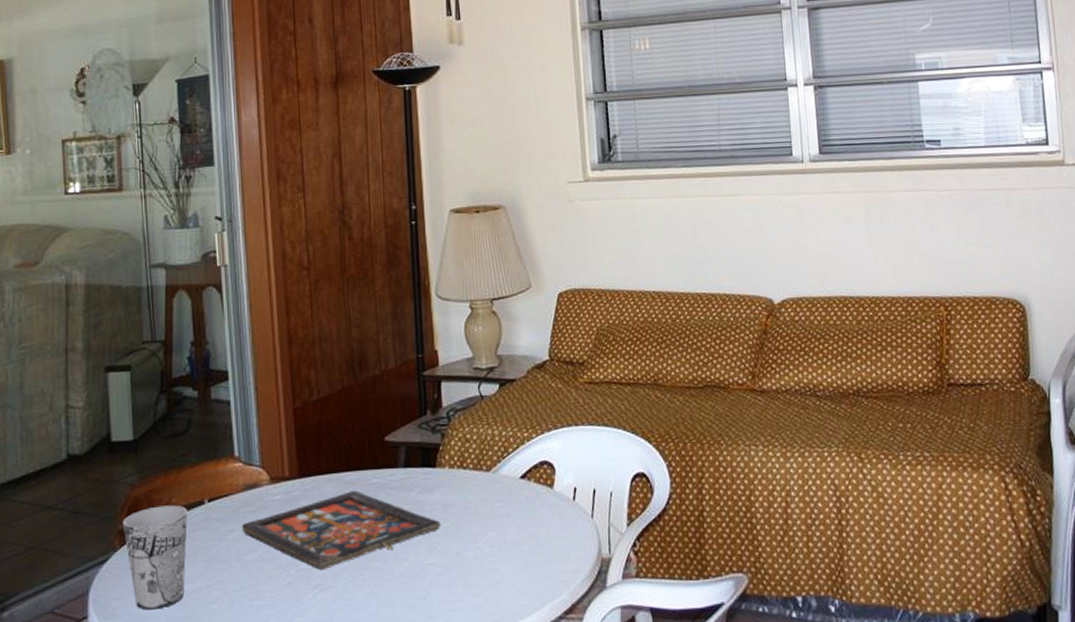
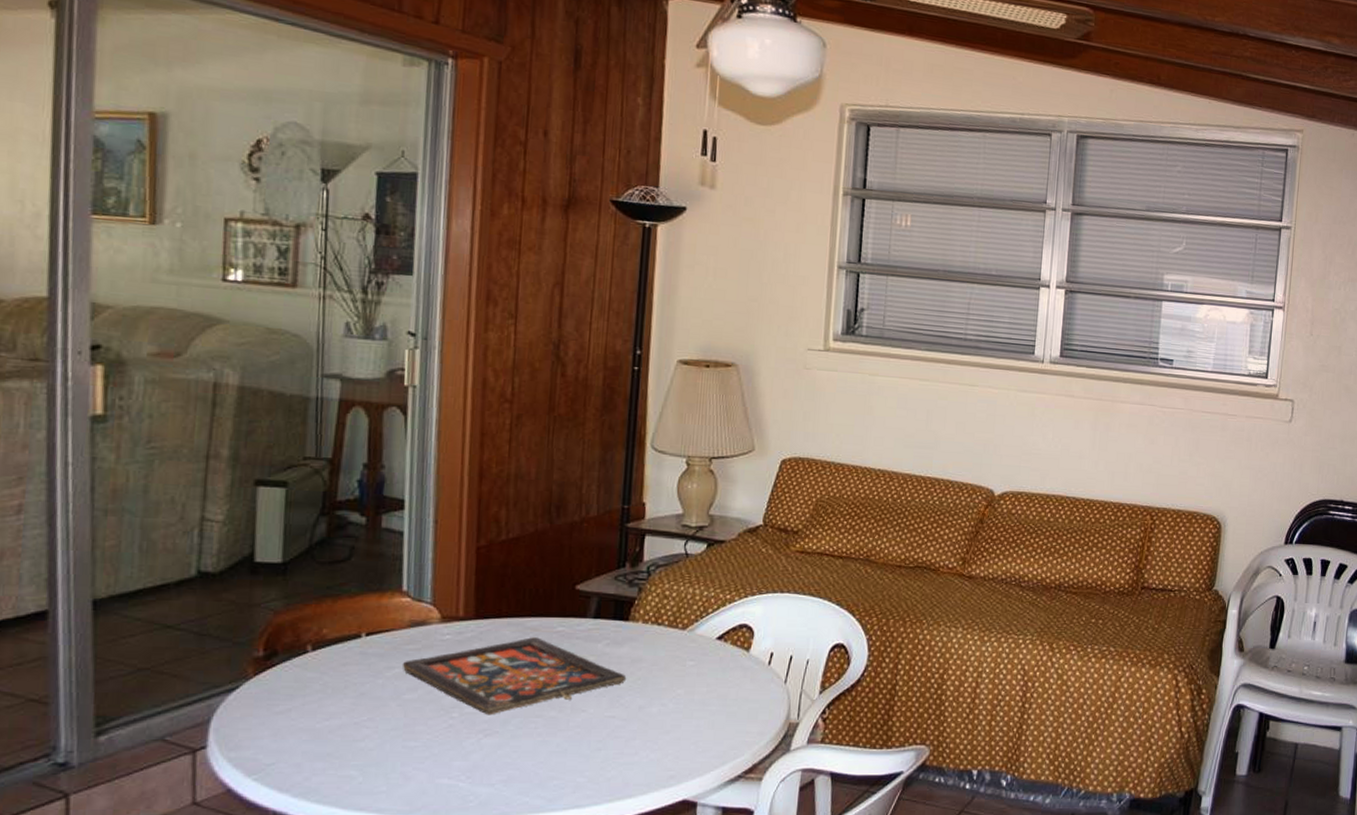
cup: present [122,505,188,610] -> none [259,635,340,744]

